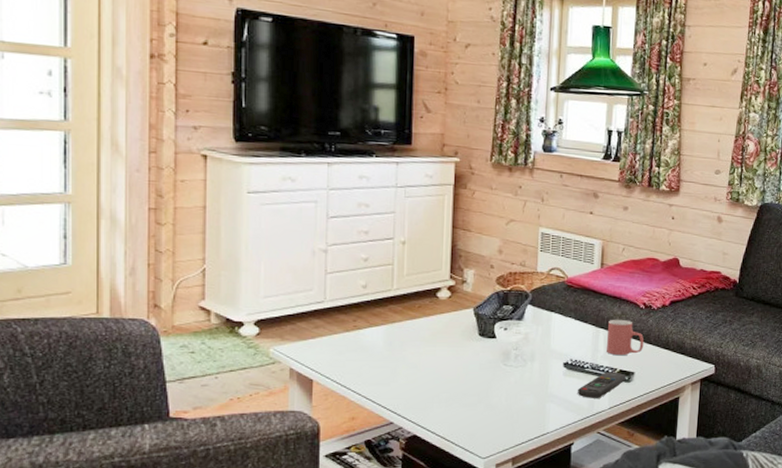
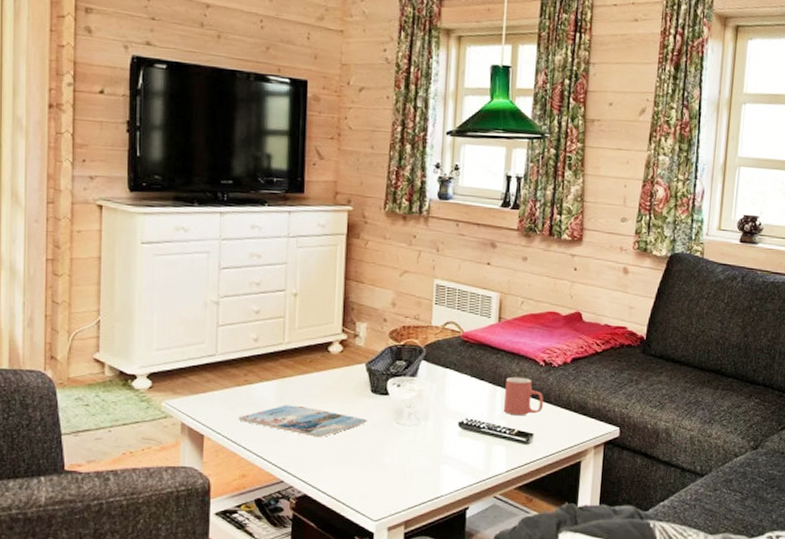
magazine: none [347,349,475,381] -> present [238,405,367,438]
remote control: present [578,372,626,398] -> none [473,432,525,461]

